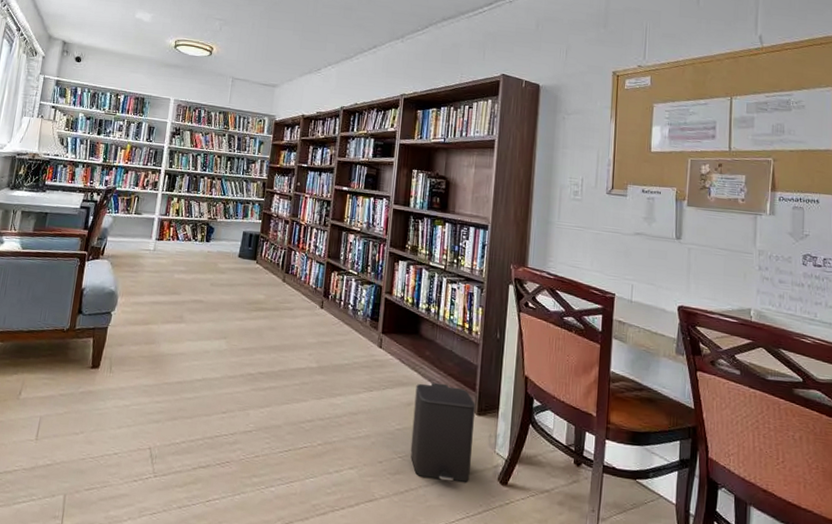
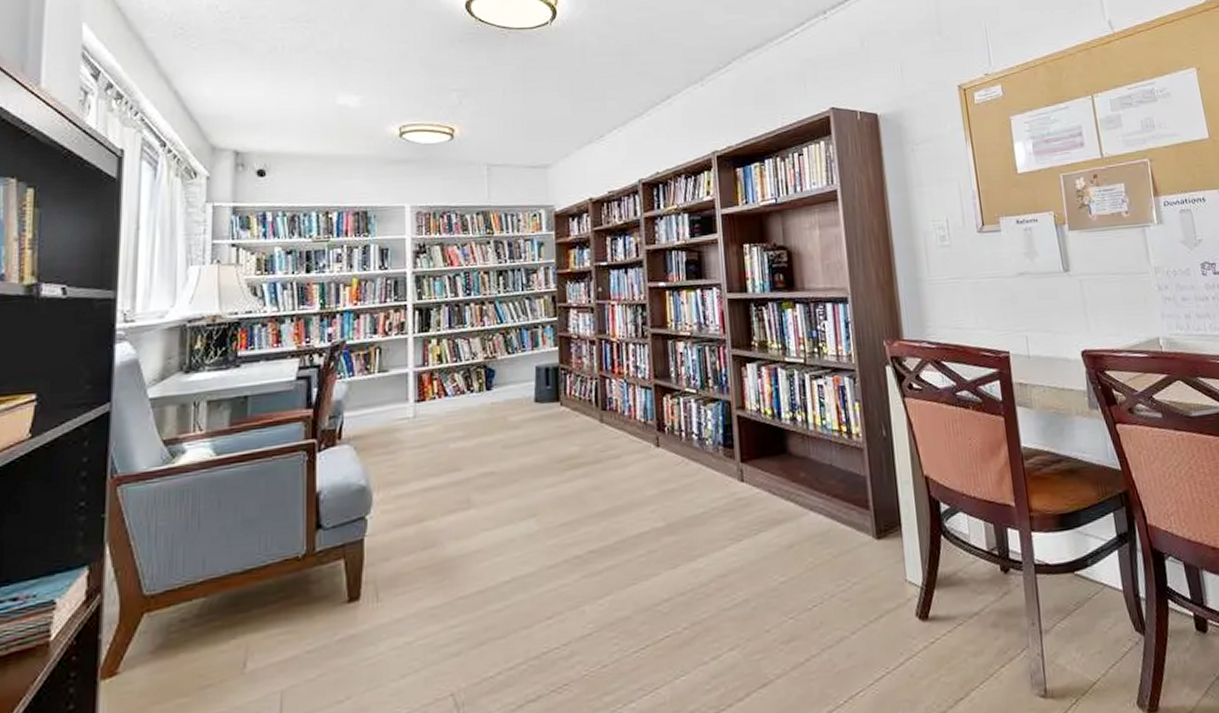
pedal bin: present [410,382,475,482] -> none [795,508,882,637]

